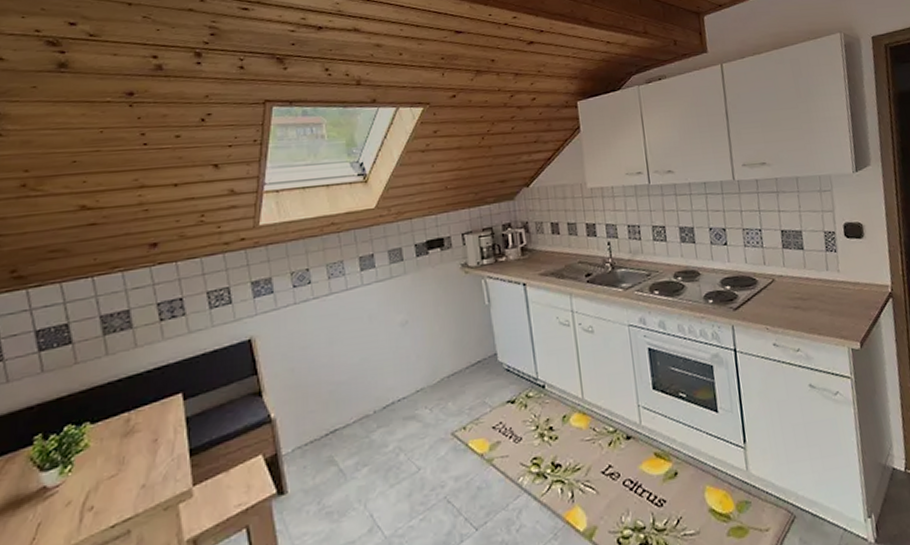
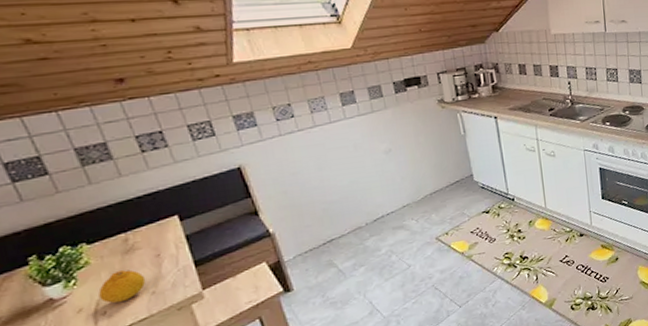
fruit: none [90,456,139,497] -> present [98,270,146,303]

